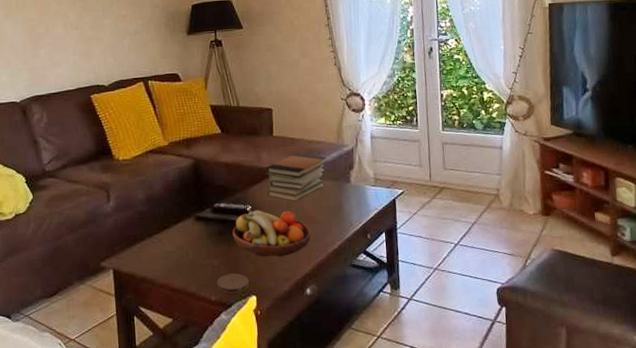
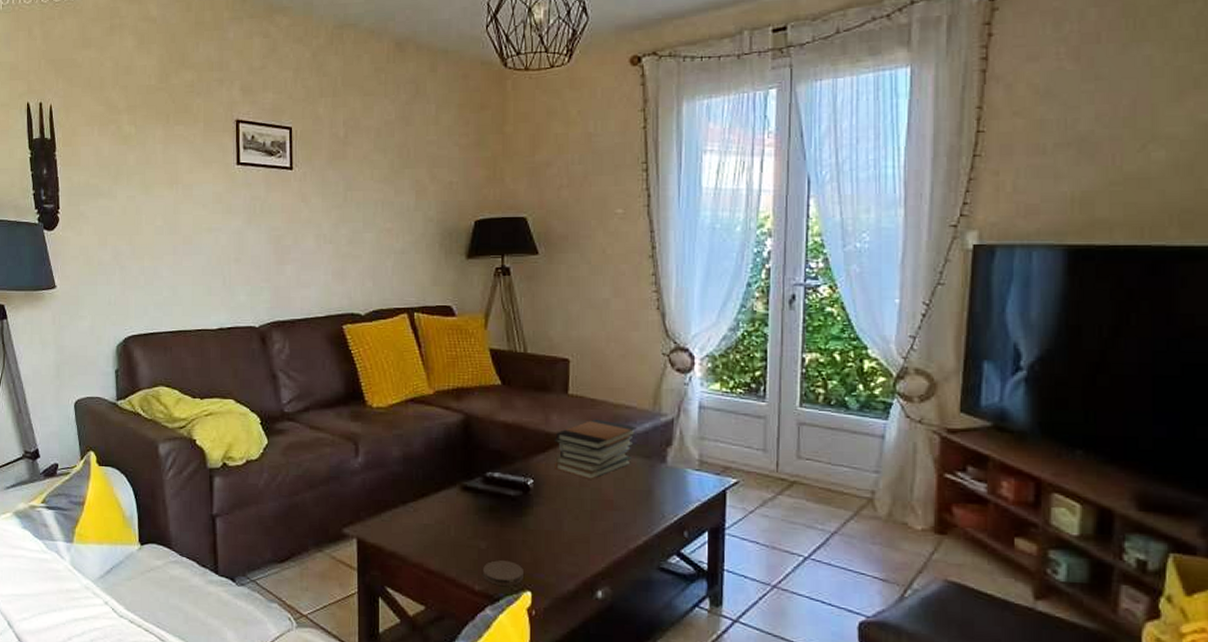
fruit bowl: present [232,210,311,257] -> none [507,485,609,547]

